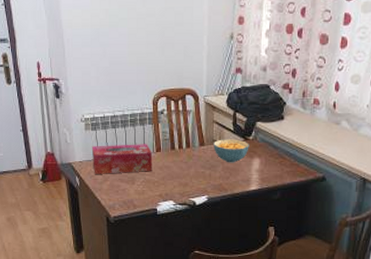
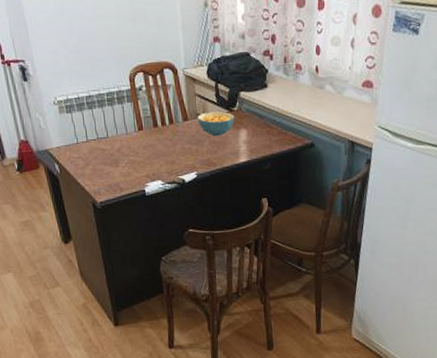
tissue box: present [91,144,153,174] -> none [68,123,137,159]

